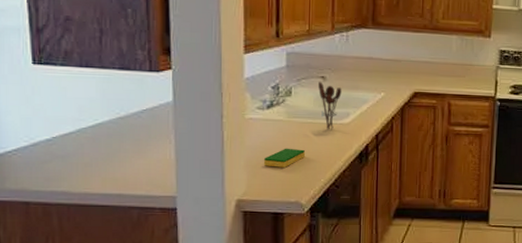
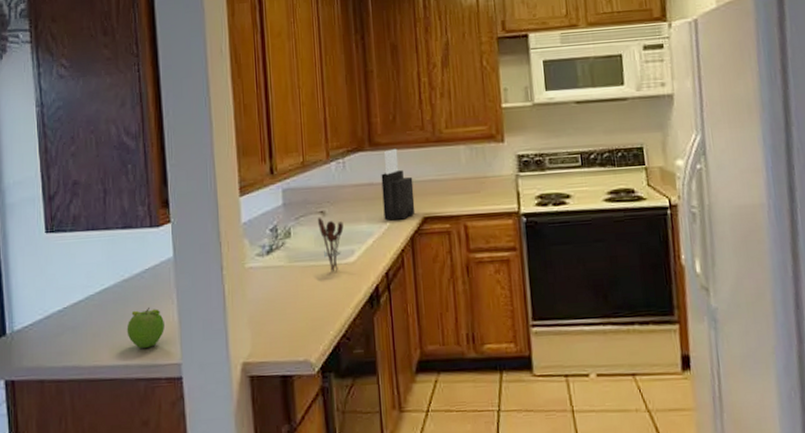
fruit: none [121,144,161,180] -> present [126,306,164,348]
dish sponge: present [263,148,306,168] -> none [267,297,311,322]
knife block: none [379,30,409,92] -> present [381,148,416,220]

